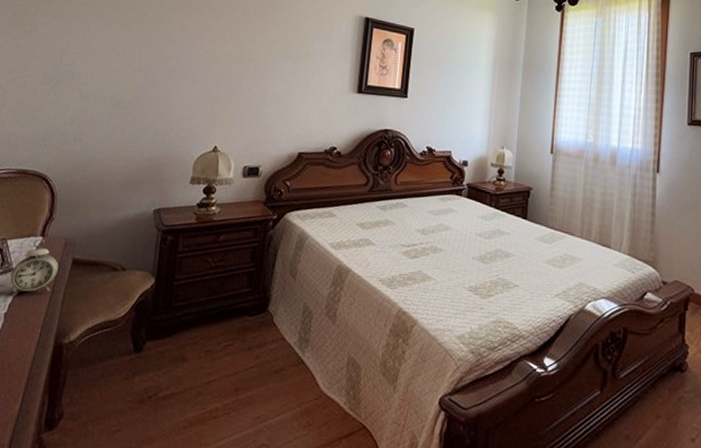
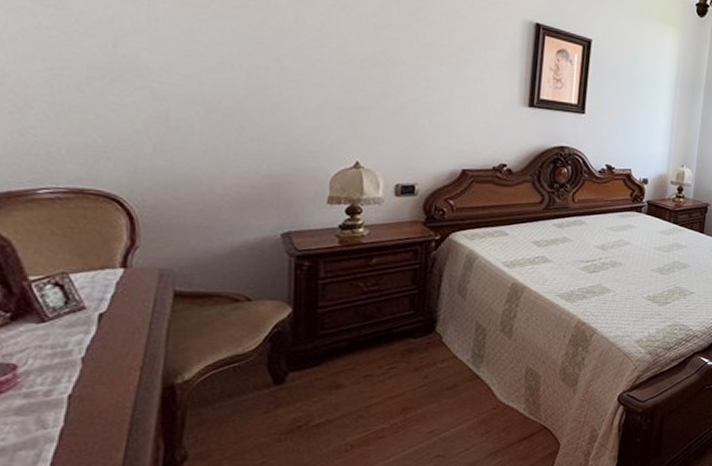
alarm clock: present [10,239,59,296] -> none [82,271,154,338]

